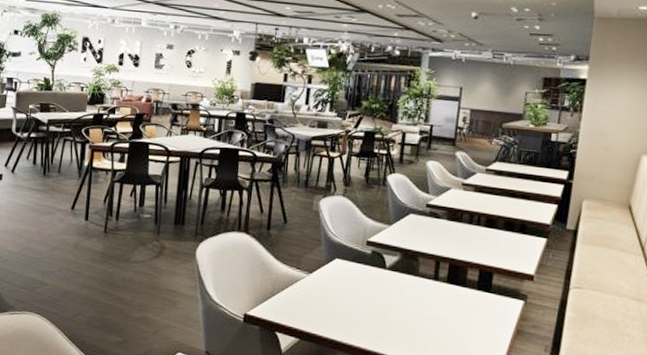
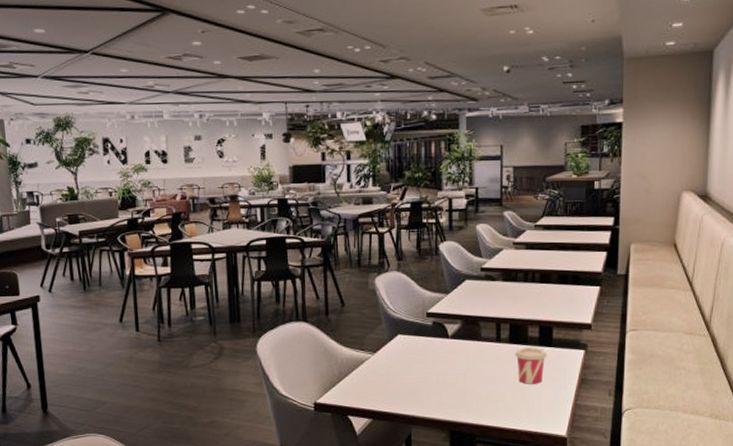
cup: none [450,289,485,329] -> present [514,347,548,384]

